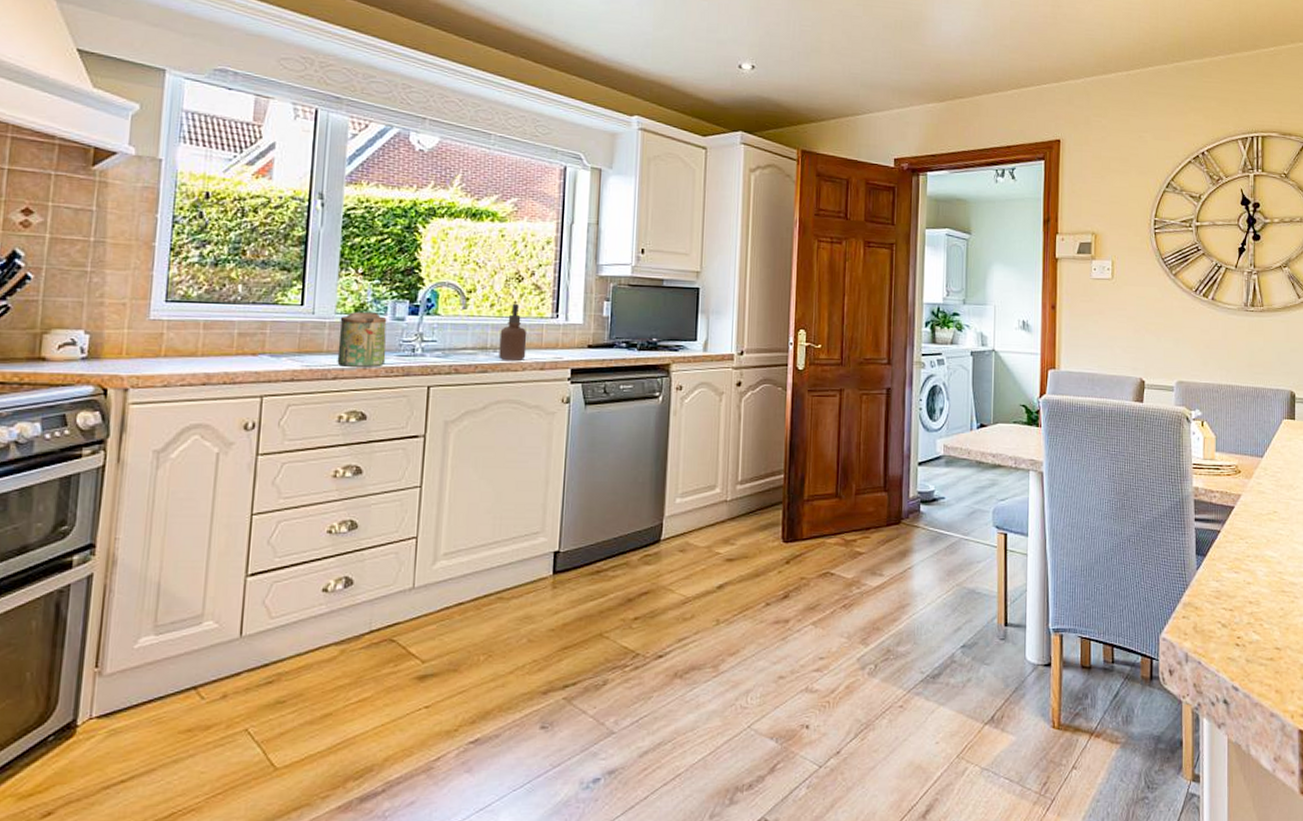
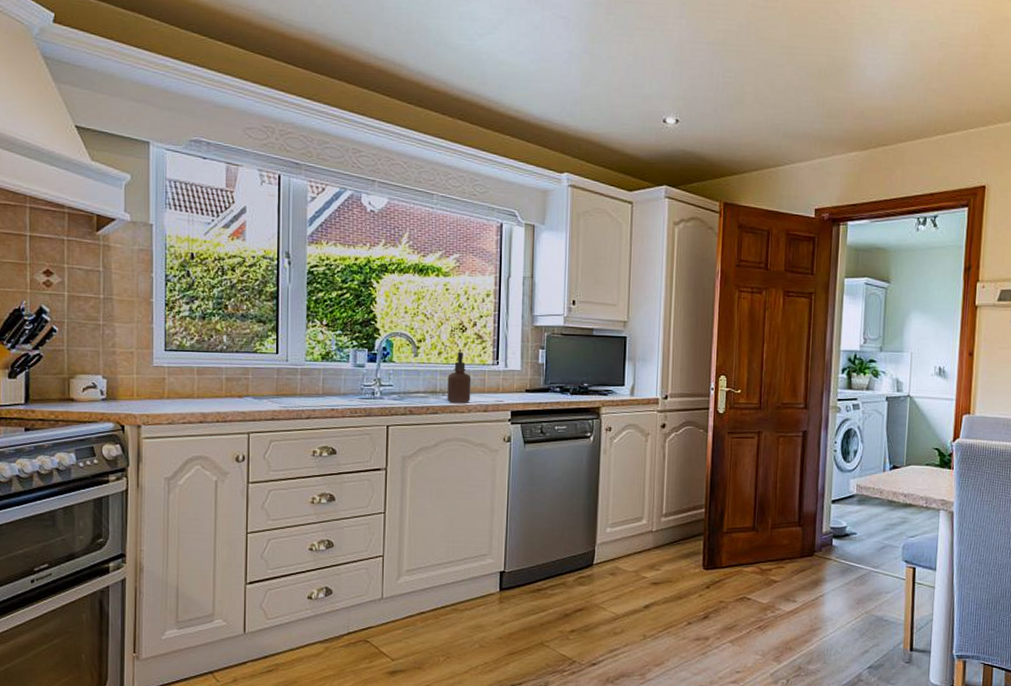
canister: present [337,312,387,369] -> none [309,359,350,410]

